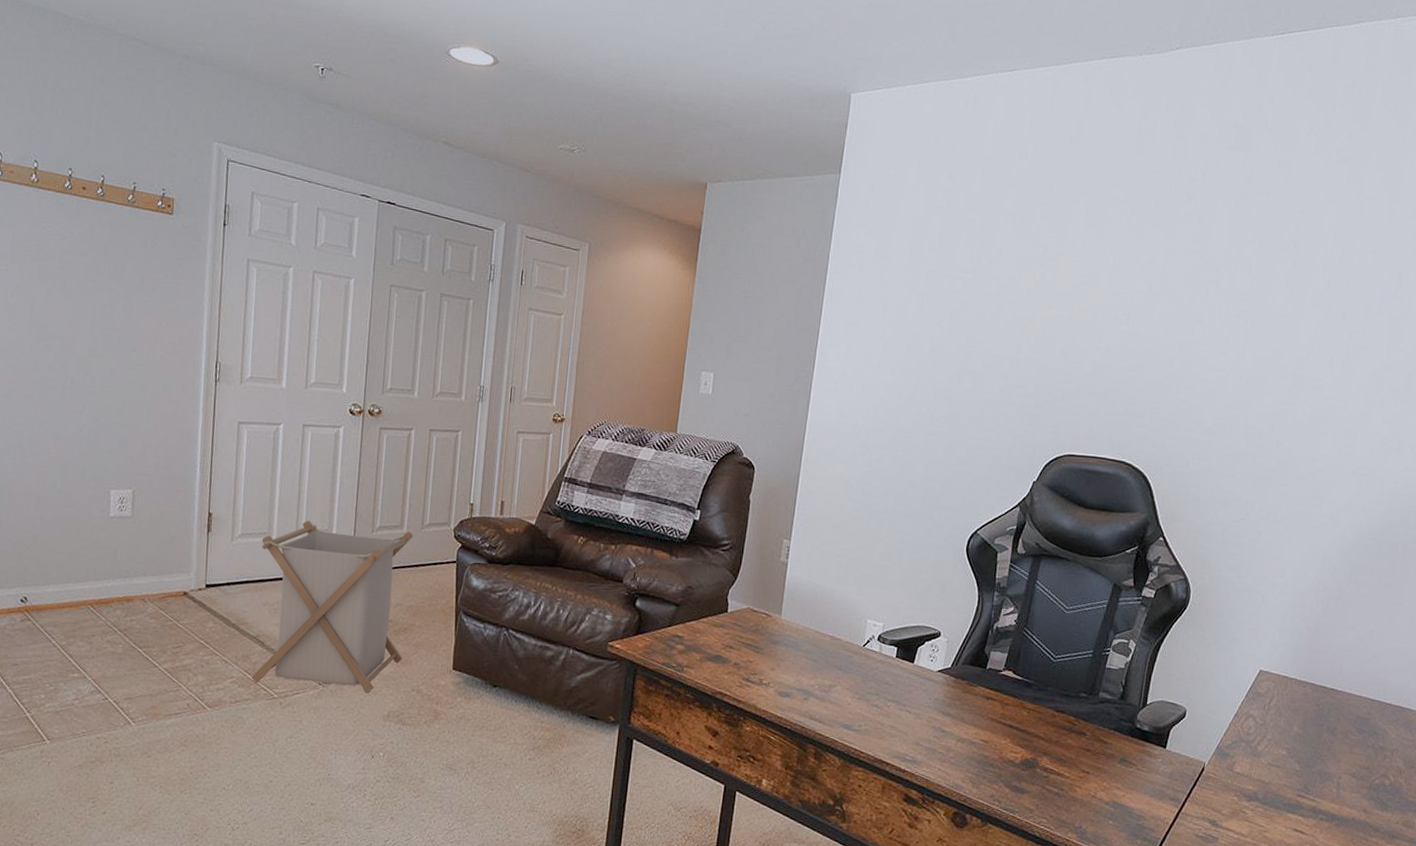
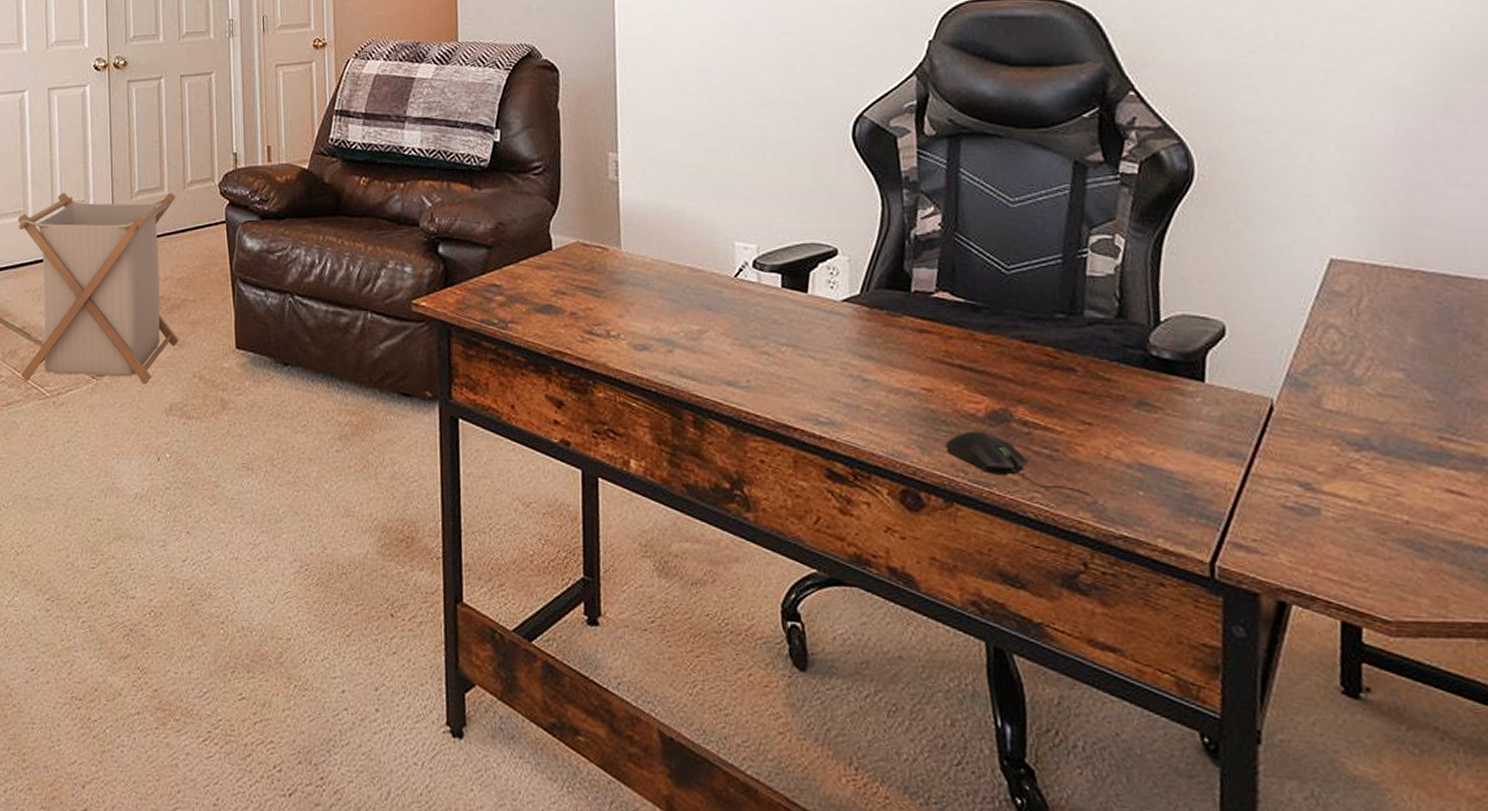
computer mouse: none [989,772,1080,823] -> present [945,431,1093,497]

